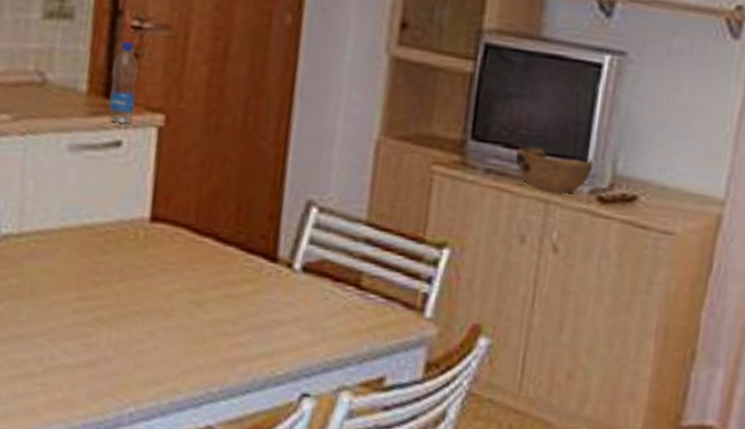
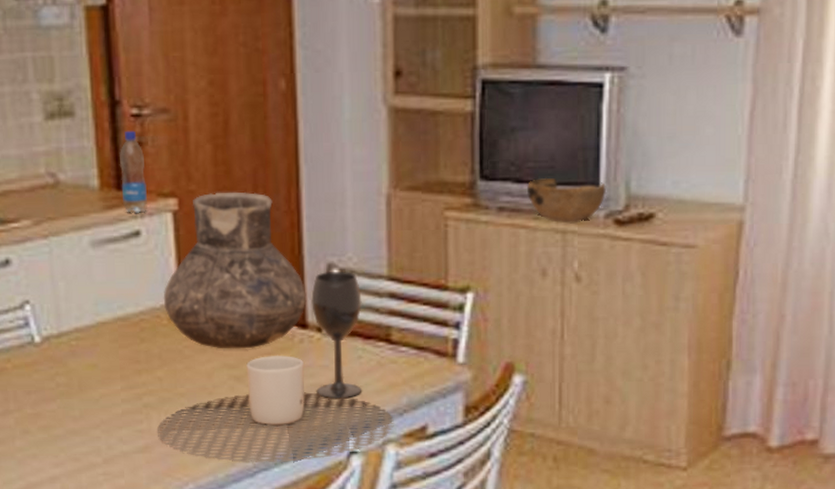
place mat: none [105,321,352,397] -> present [157,392,394,463]
vase: none [134,114,282,276] -> present [163,191,307,349]
mug: none [205,285,269,358] -> present [246,356,305,425]
wine glass: none [276,207,337,339] -> present [311,271,362,399]

